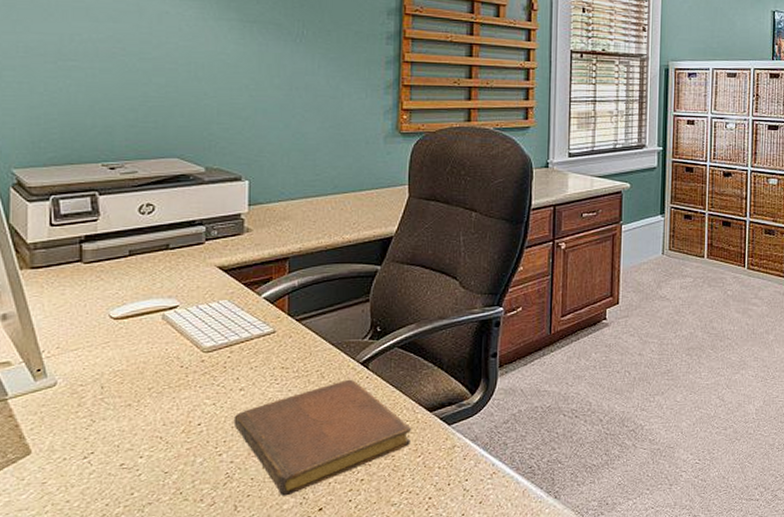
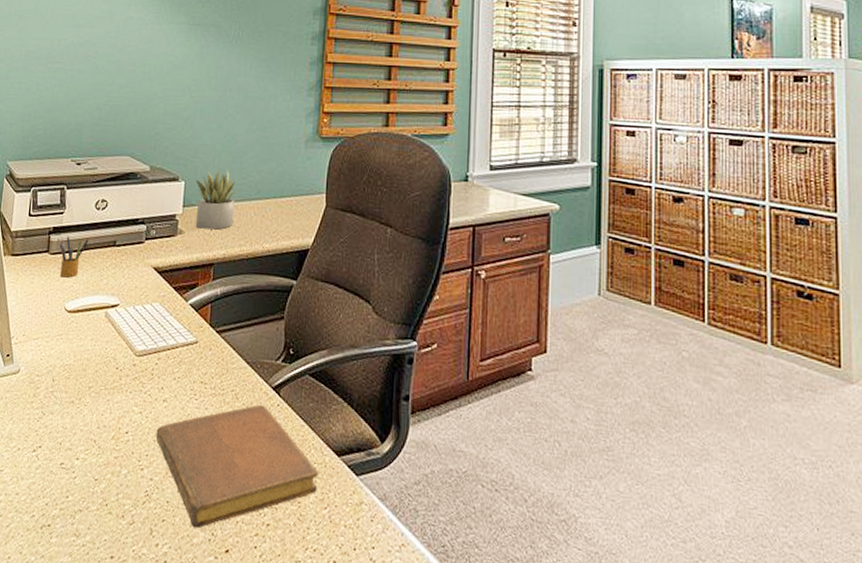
pencil box: none [92,243,134,285] -> present [57,236,89,278]
succulent plant: none [262,167,311,225] -> present [195,169,237,230]

